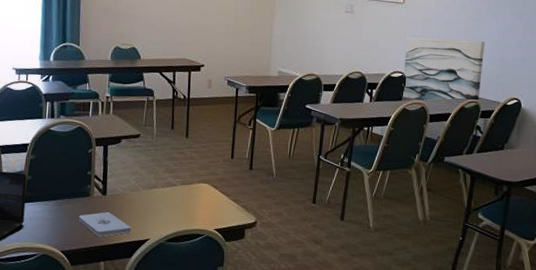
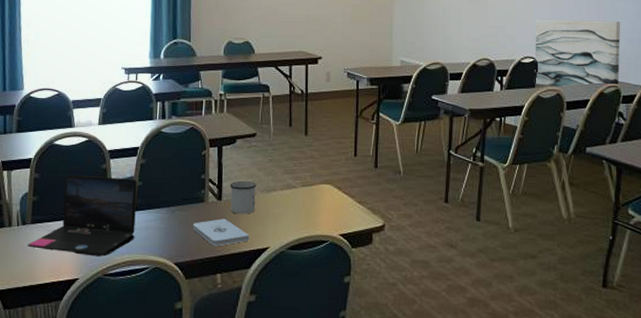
mug: none [114,178,139,209] -> present [229,180,256,214]

